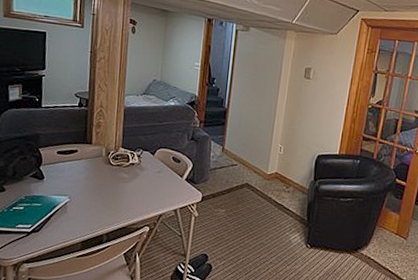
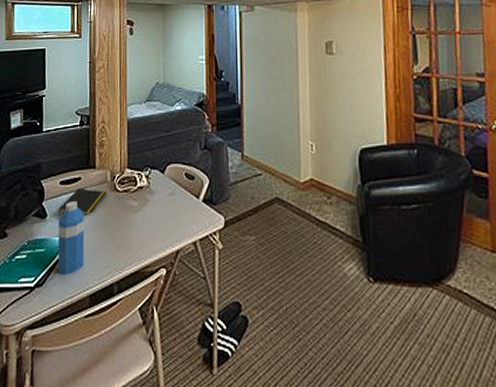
water bottle: none [53,168,80,225] -> present [57,201,85,275]
notepad: none [54,158,102,182] -> present [57,188,107,219]

